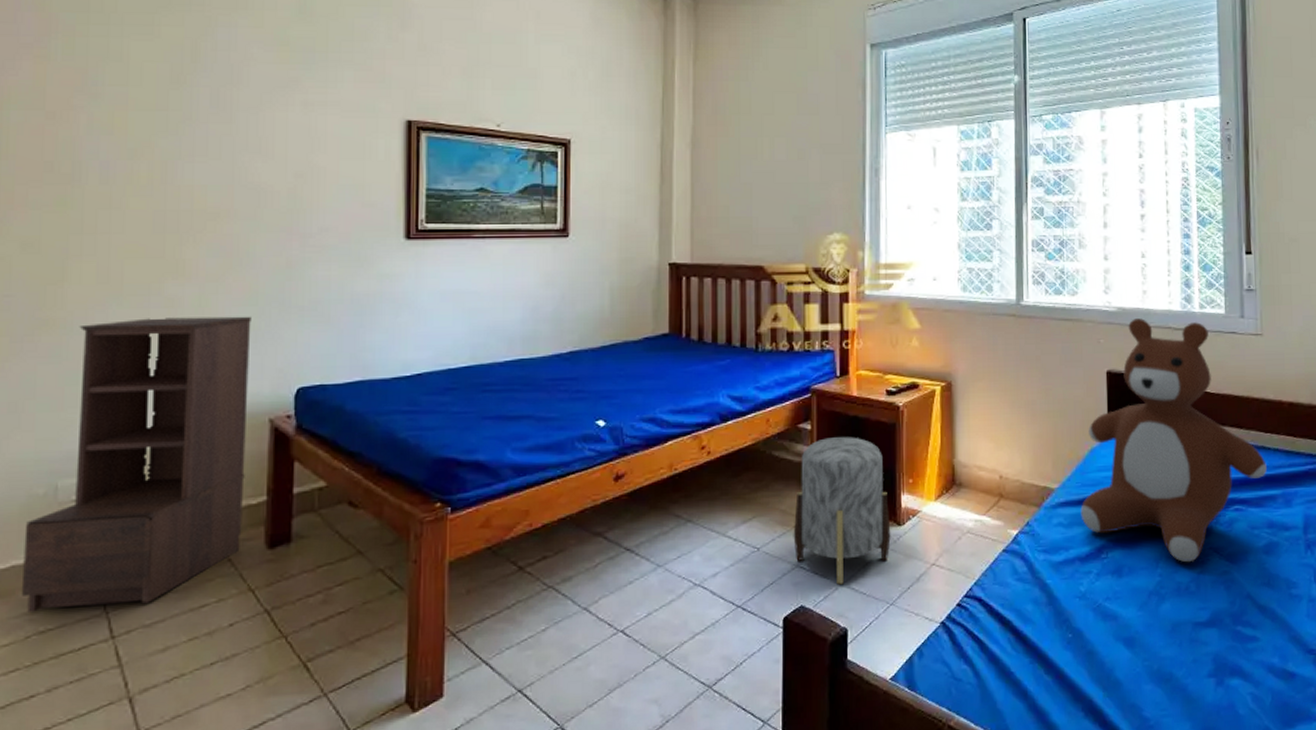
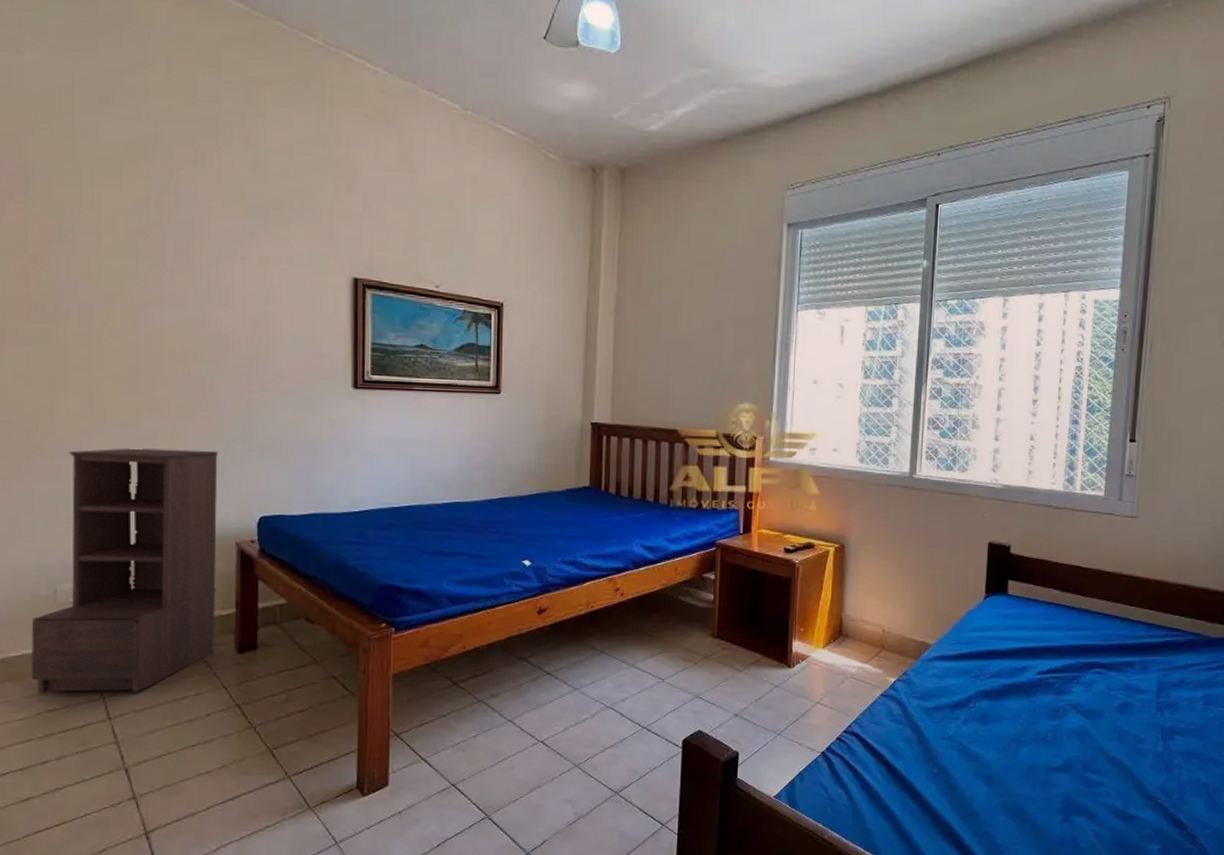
stool: present [793,437,891,585] -> none [694,587,782,715]
teddy bear: present [1080,318,1267,563] -> none [953,496,1129,716]

